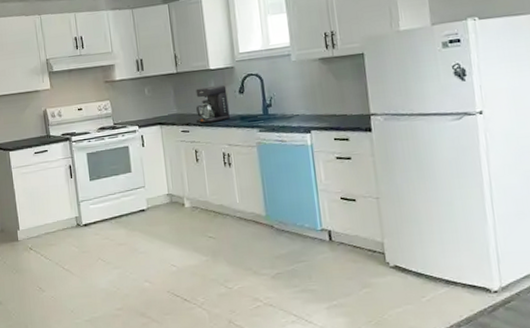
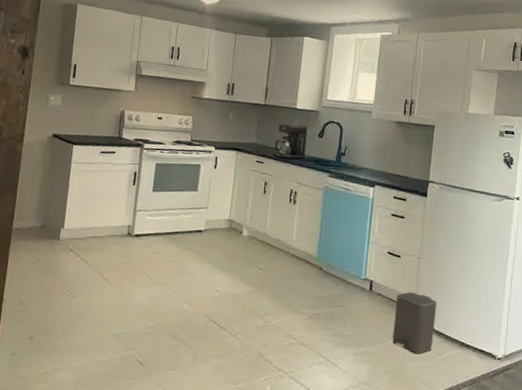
pedal bin: none [361,235,414,300] -> present [392,291,437,354]

